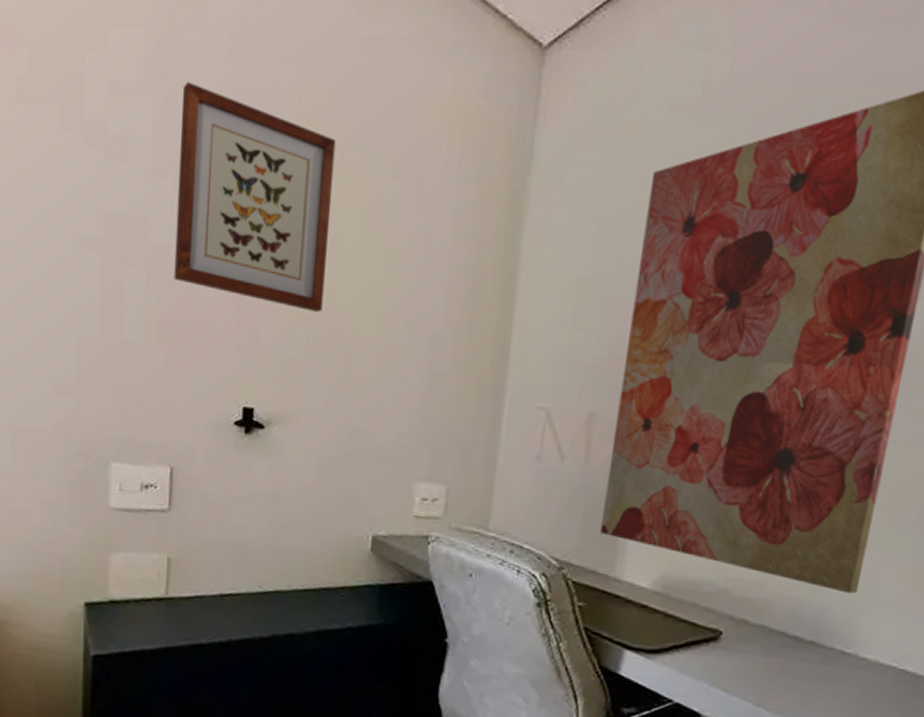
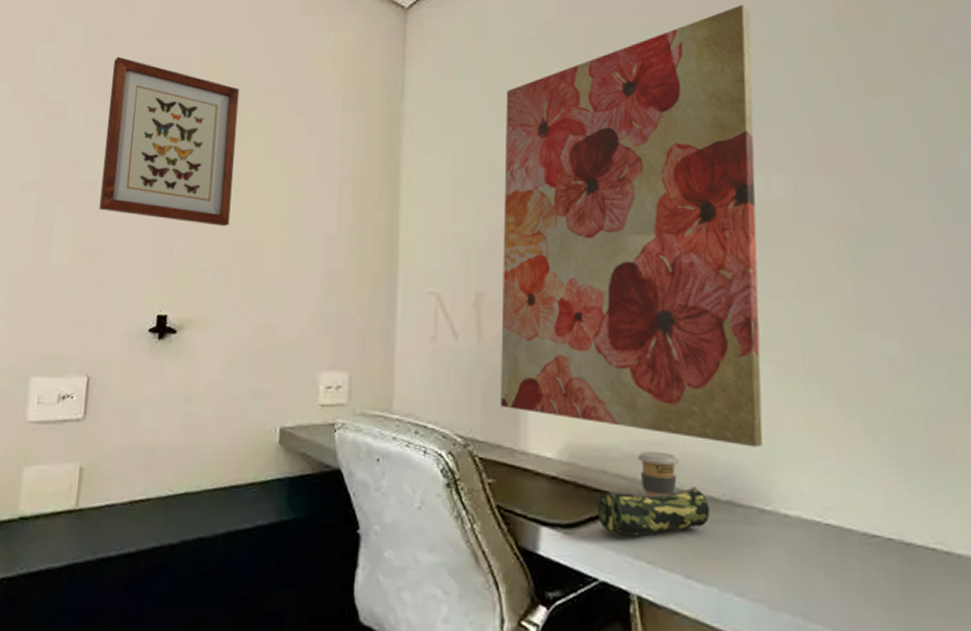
pencil case: none [681,623,793,666] -> present [597,487,710,537]
coffee cup: none [729,588,771,632] -> present [637,450,678,497]

